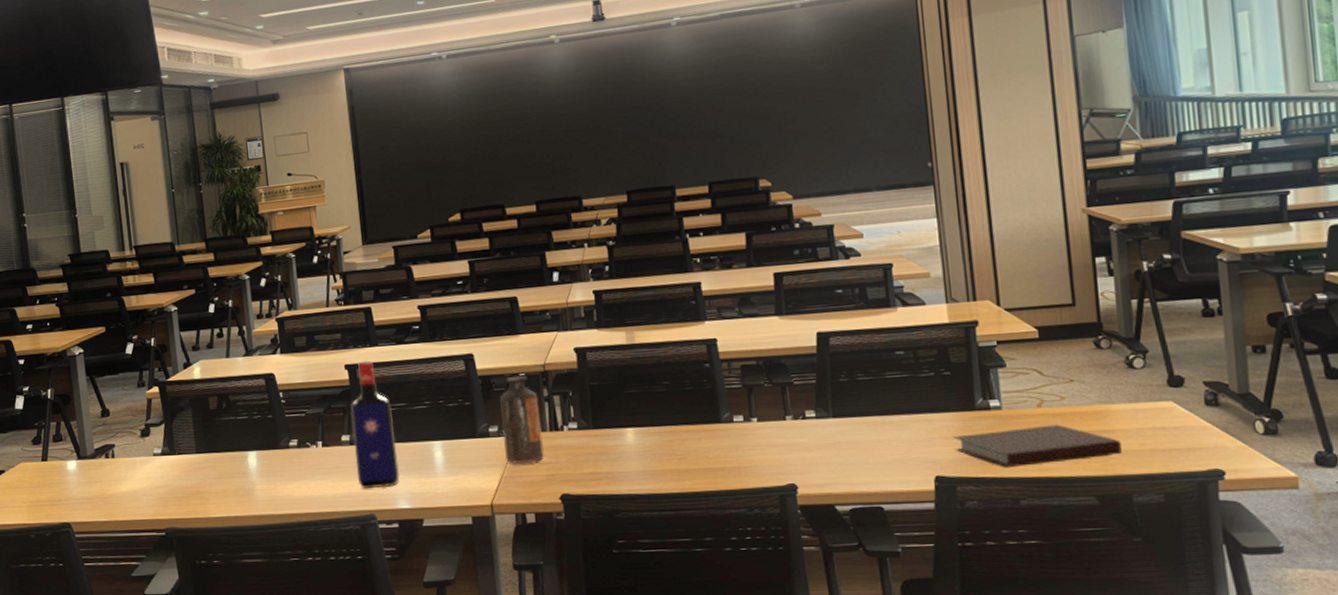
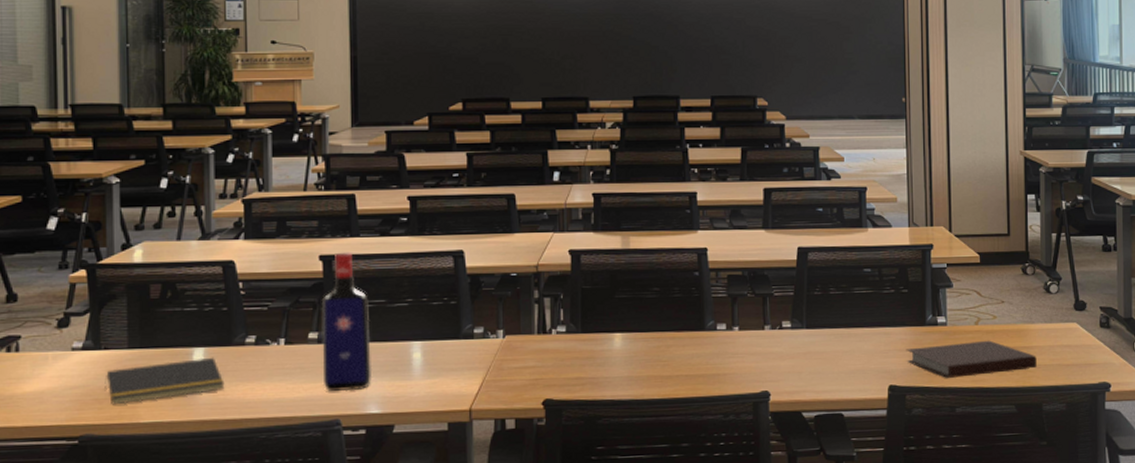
notepad: none [181,459,276,502] -> present [104,357,225,405]
bottle: present [499,375,544,464] -> none [487,275,529,367]

